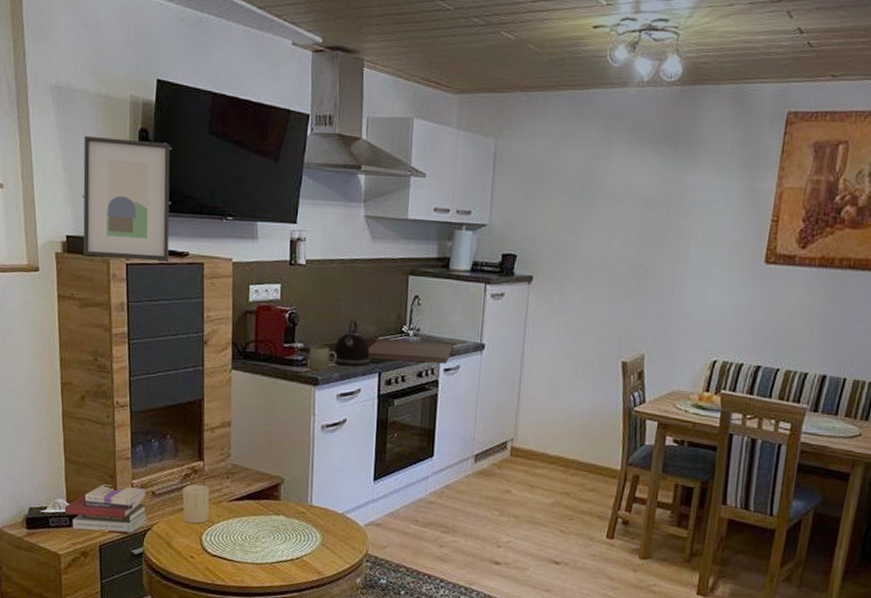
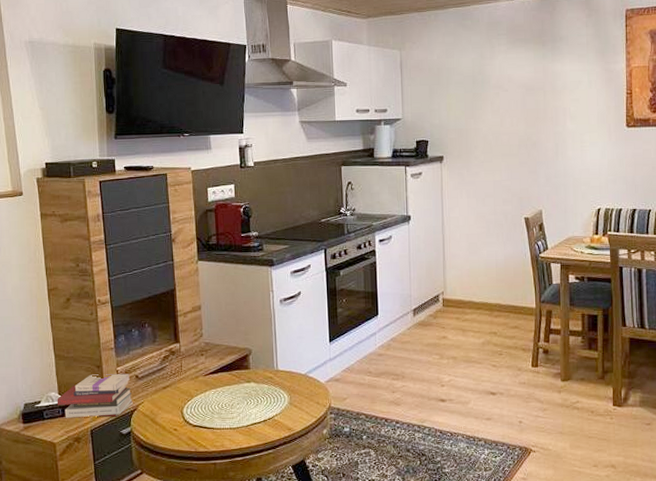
picture frame: present [82,135,172,261] -> none [56,78,136,178]
candle: present [182,484,210,524] -> none [163,363,188,400]
mug: present [308,345,337,370] -> none [263,231,287,253]
kettle: present [333,318,371,367] -> none [284,206,317,247]
cutting board: present [368,338,453,365] -> none [313,219,385,238]

